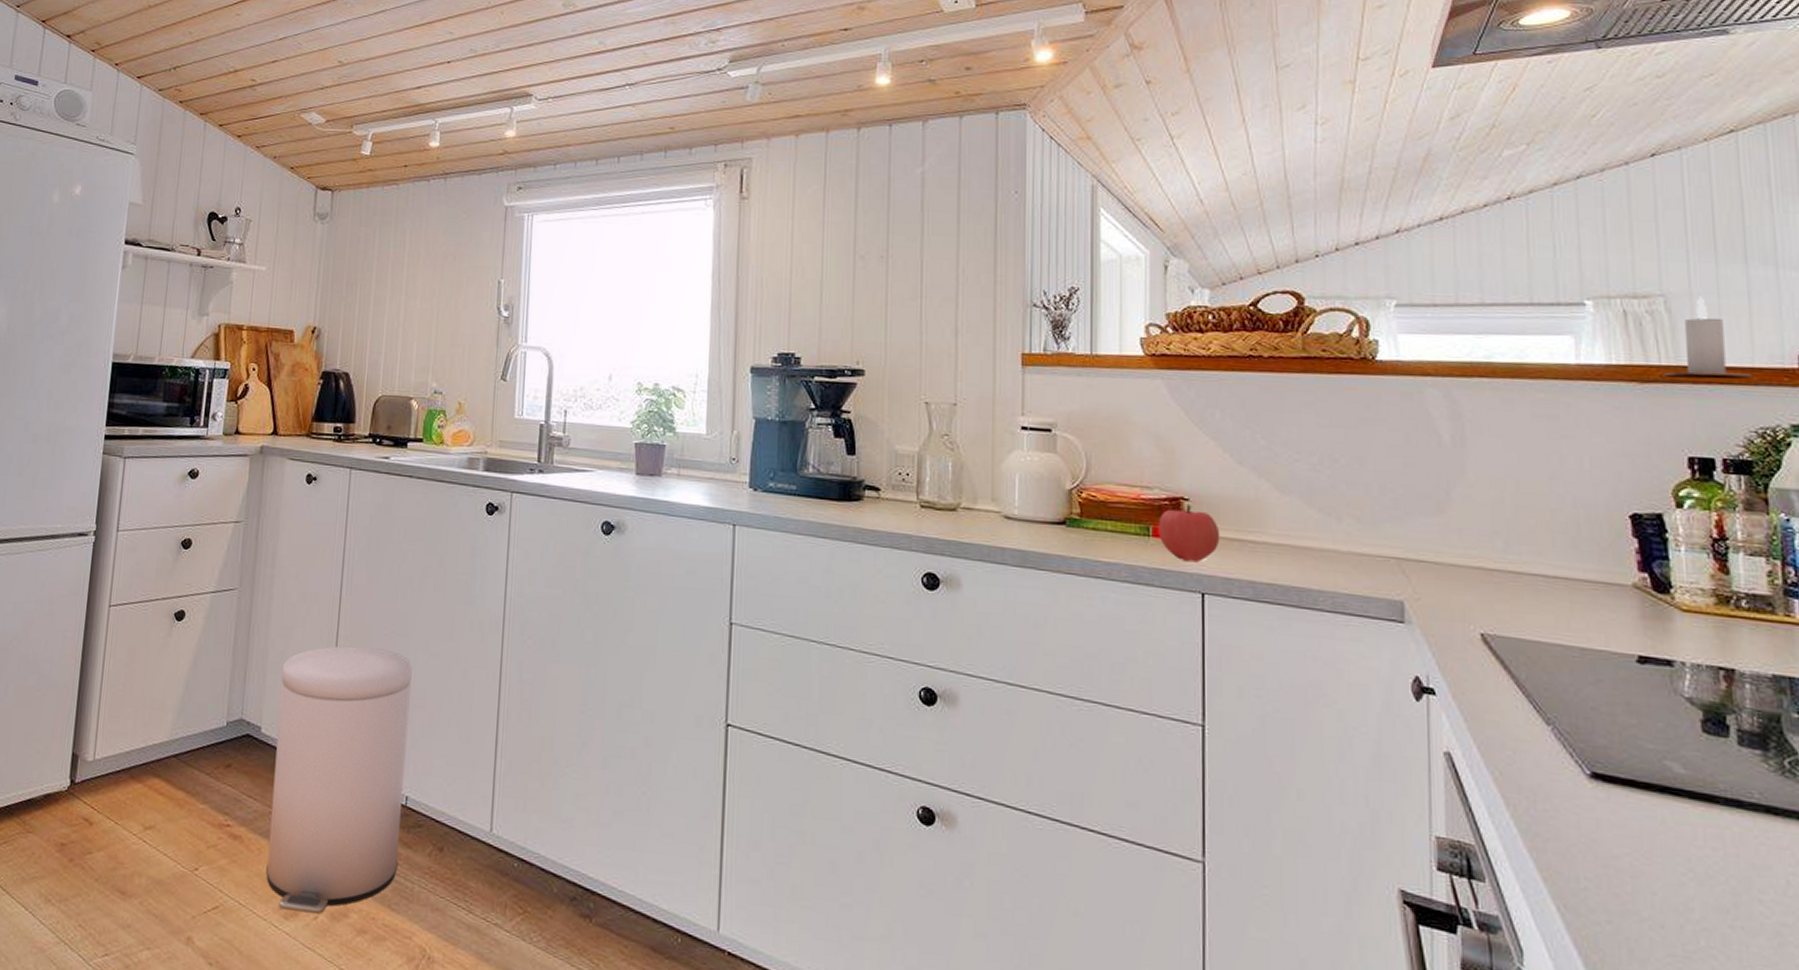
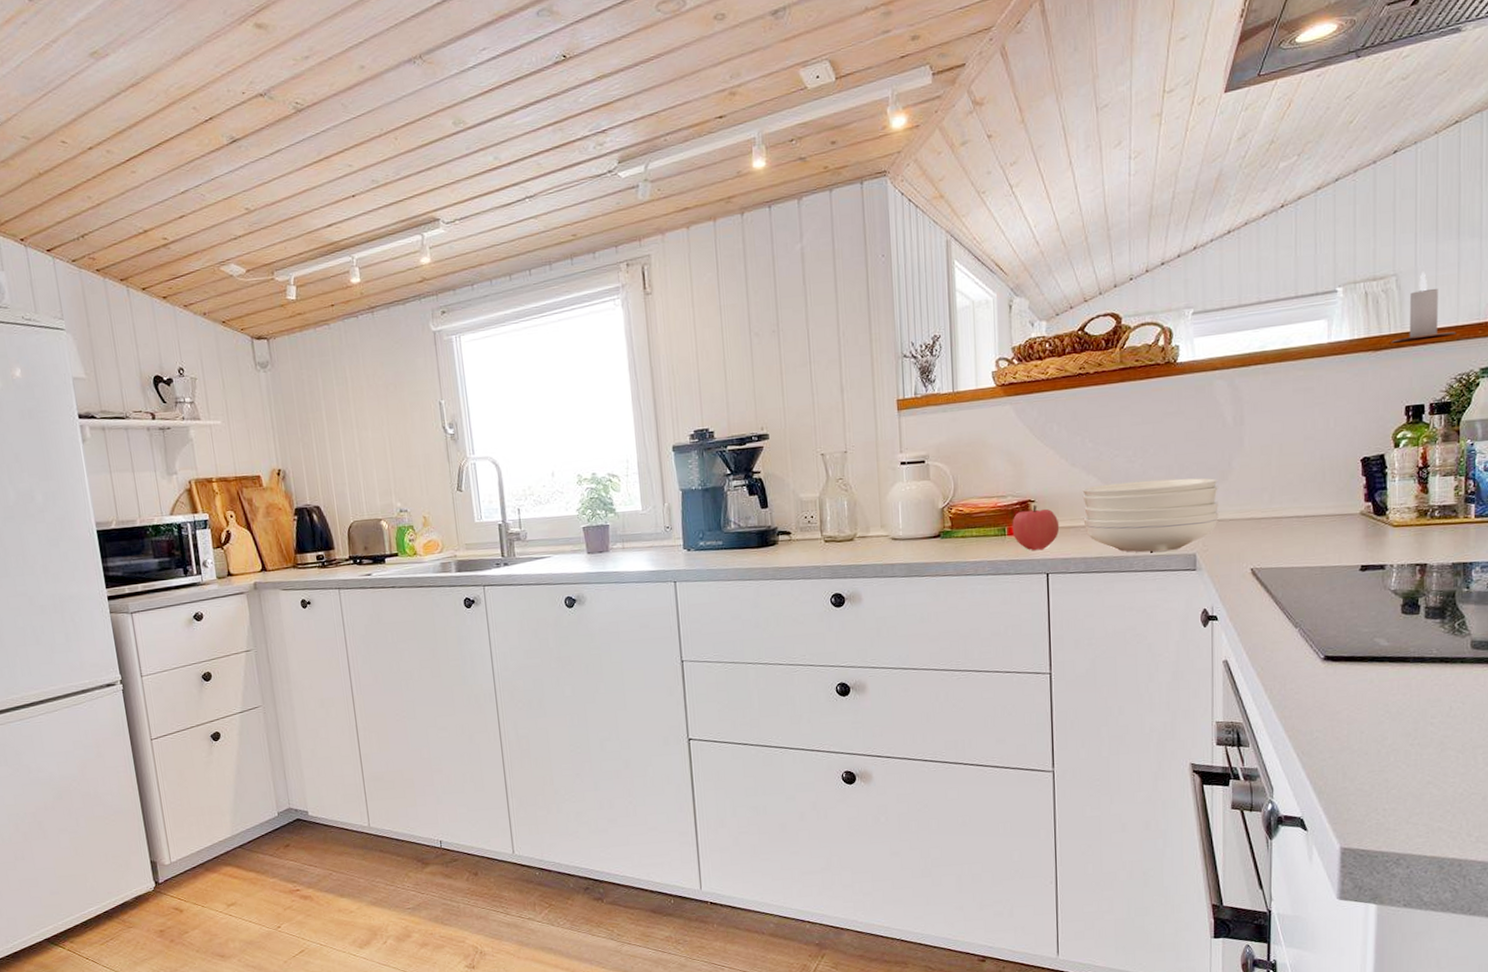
pedal bin: present [266,646,412,915] -> none [315,732,444,943]
bowl: none [1251,492,1436,592] -> present [1082,477,1220,553]

